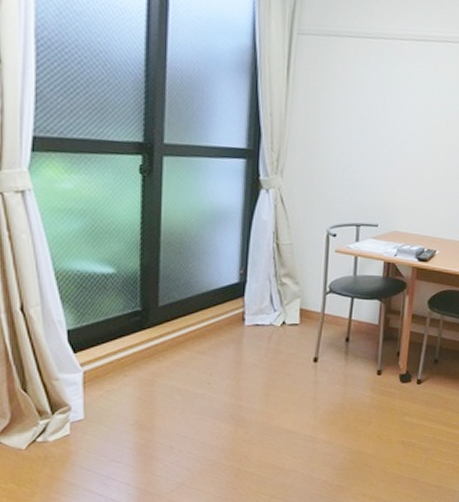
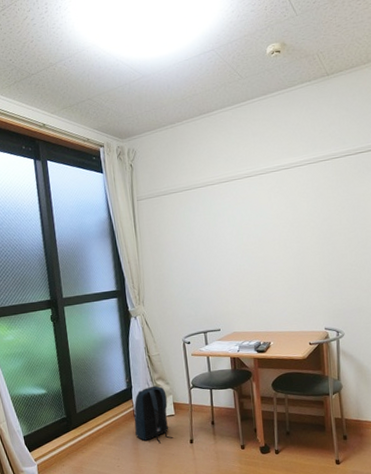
backpack: none [241,283,293,359] -> present [134,386,173,444]

